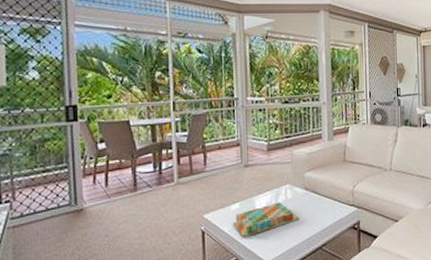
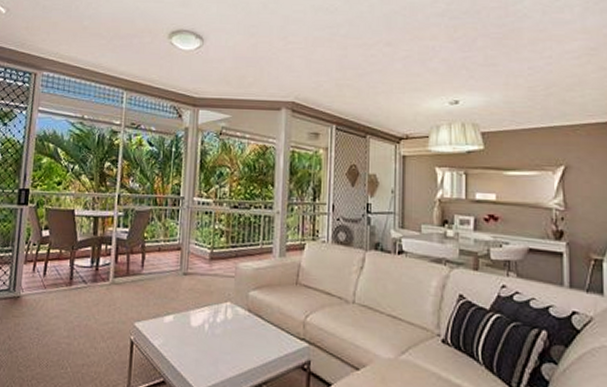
board game: present [232,202,299,238] -> none [164,321,238,357]

